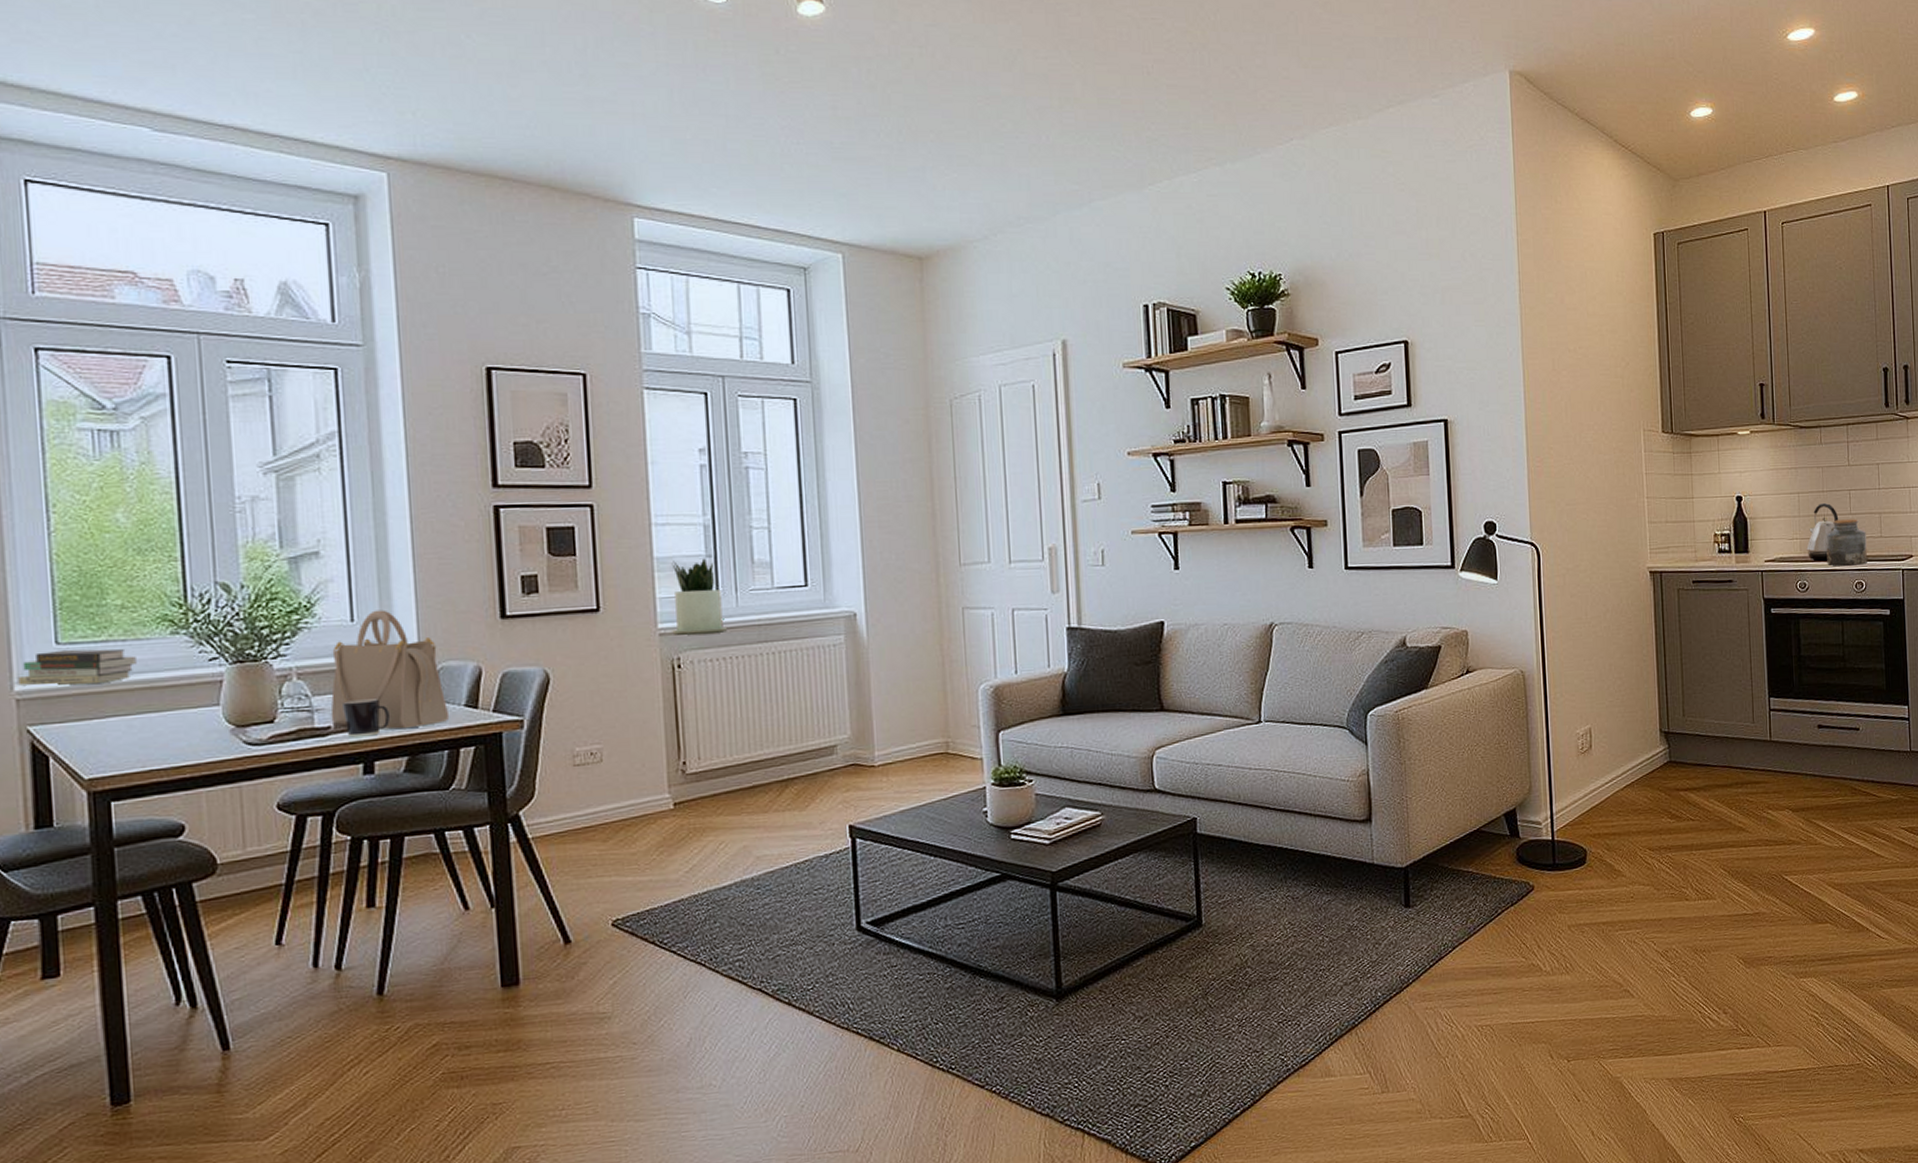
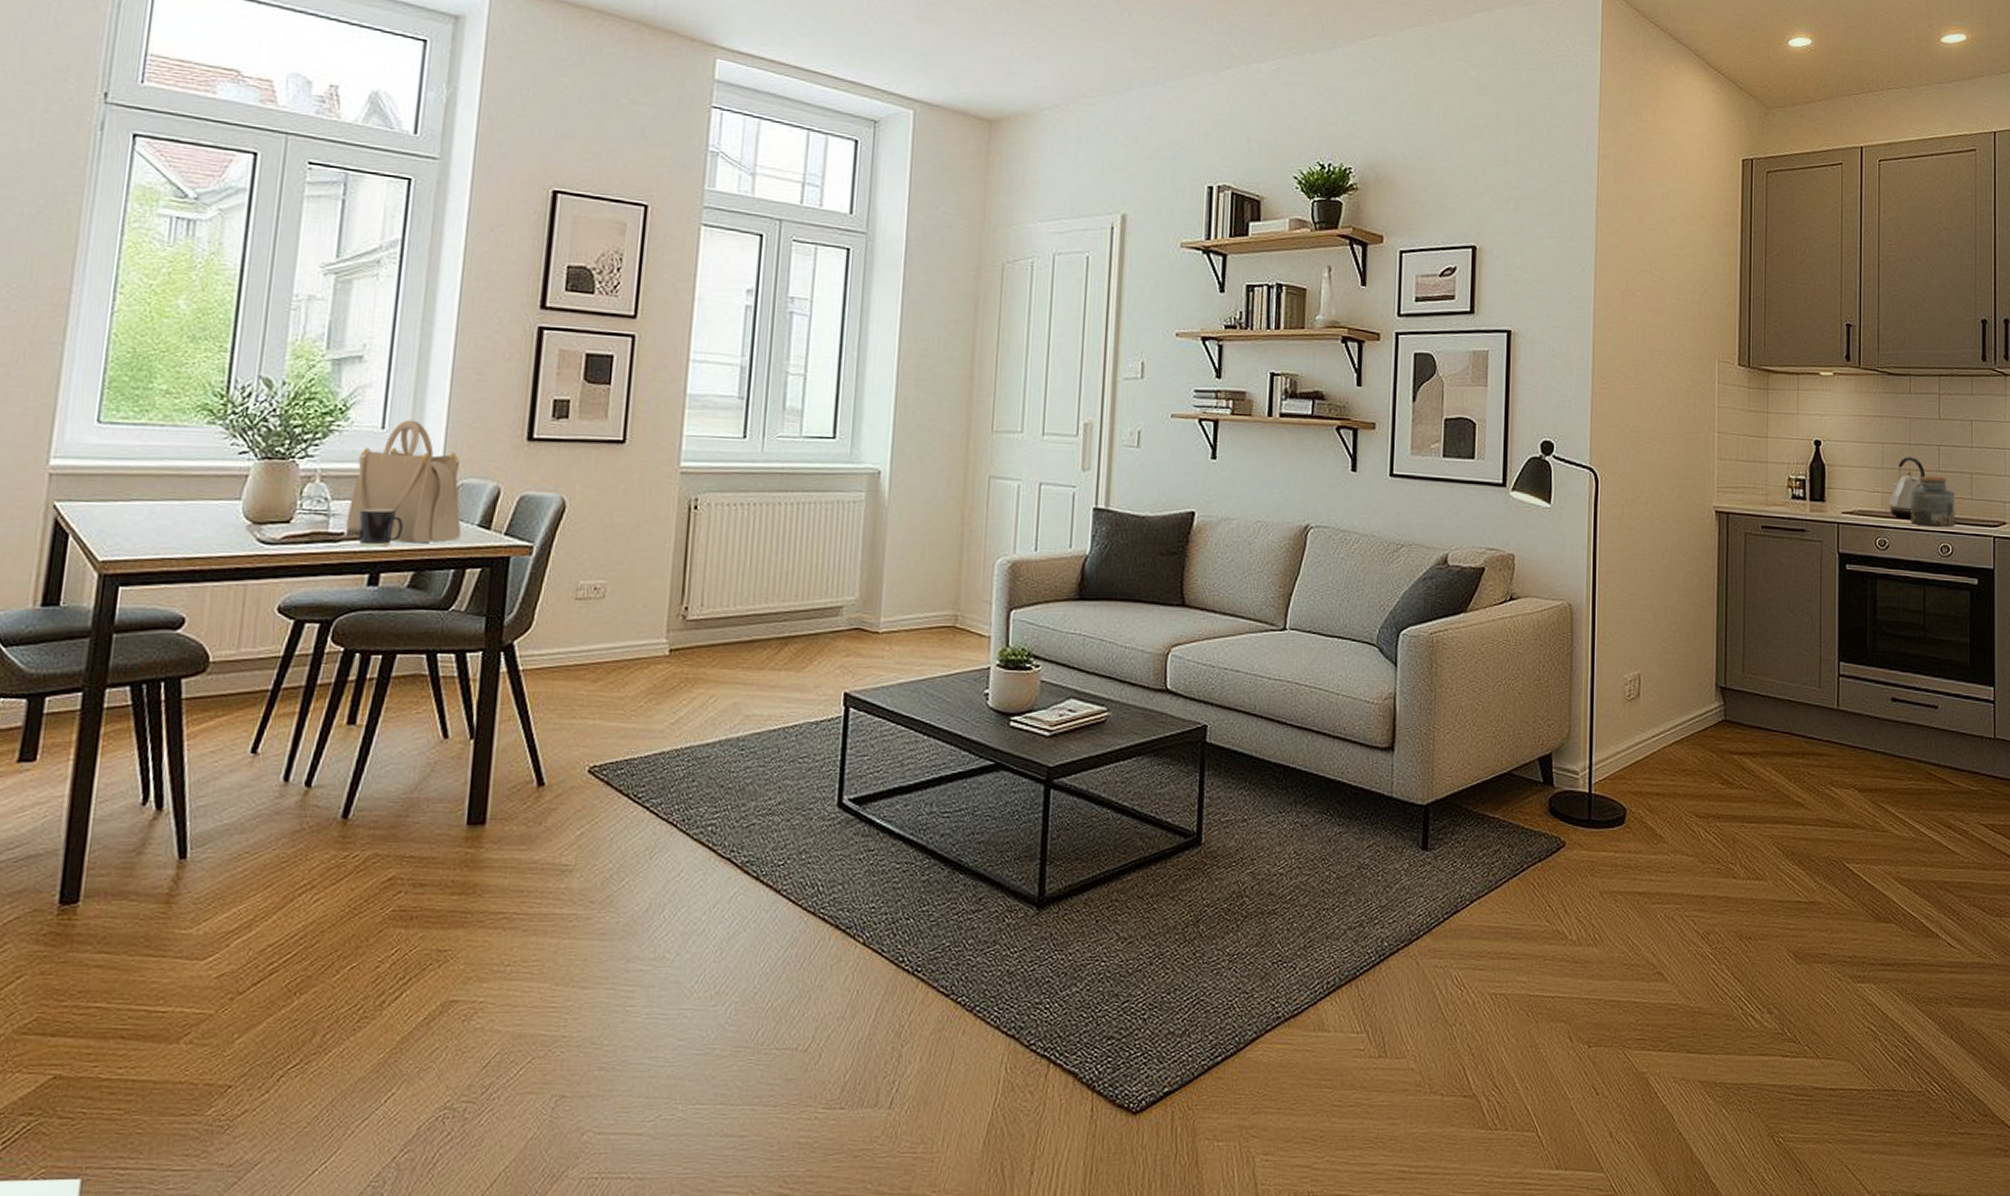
books: present [17,649,137,686] -> none [54,428,171,467]
planter: present [671,558,728,635] -> none [694,399,750,477]

